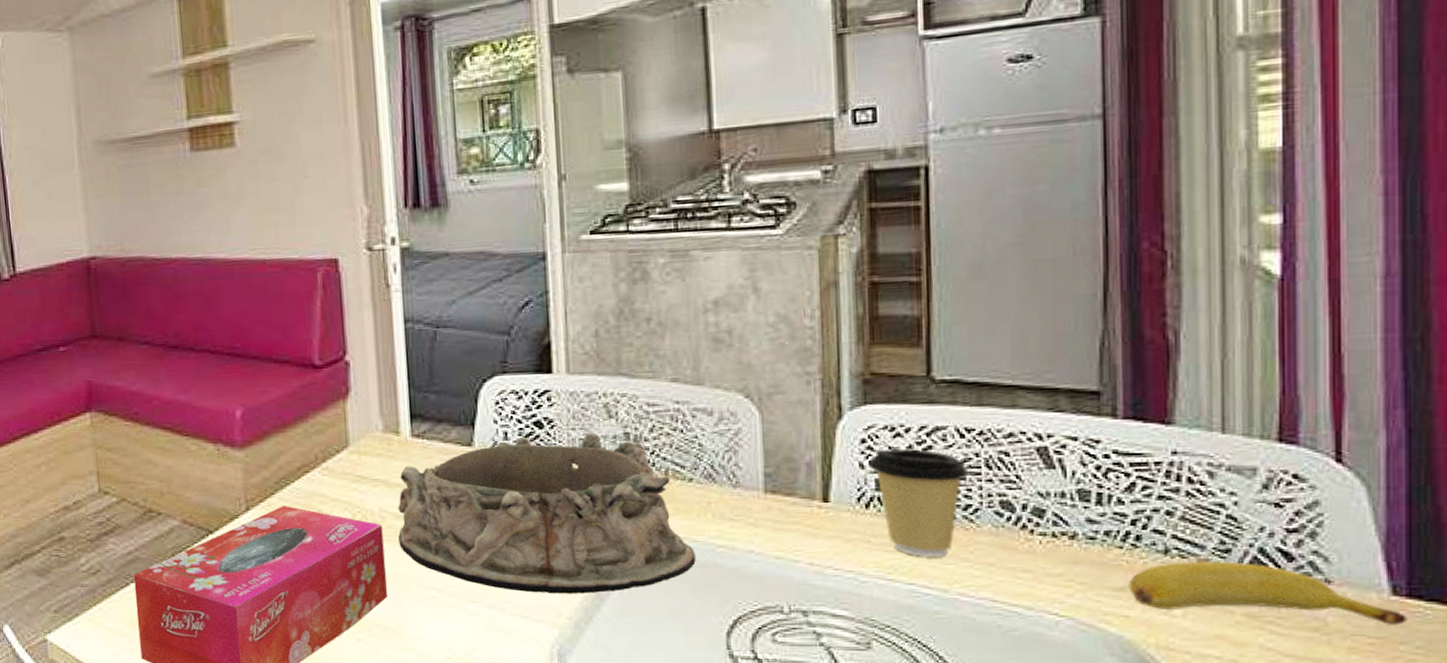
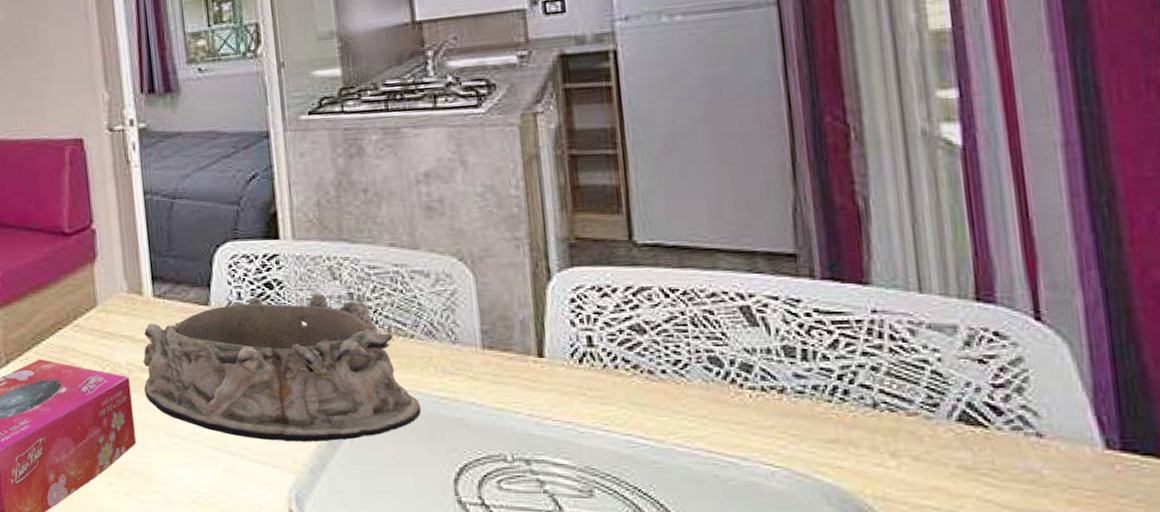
coffee cup: present [869,449,970,557] -> none [579,308,677,409]
banana: present [1128,561,1407,625] -> none [840,415,1125,479]

